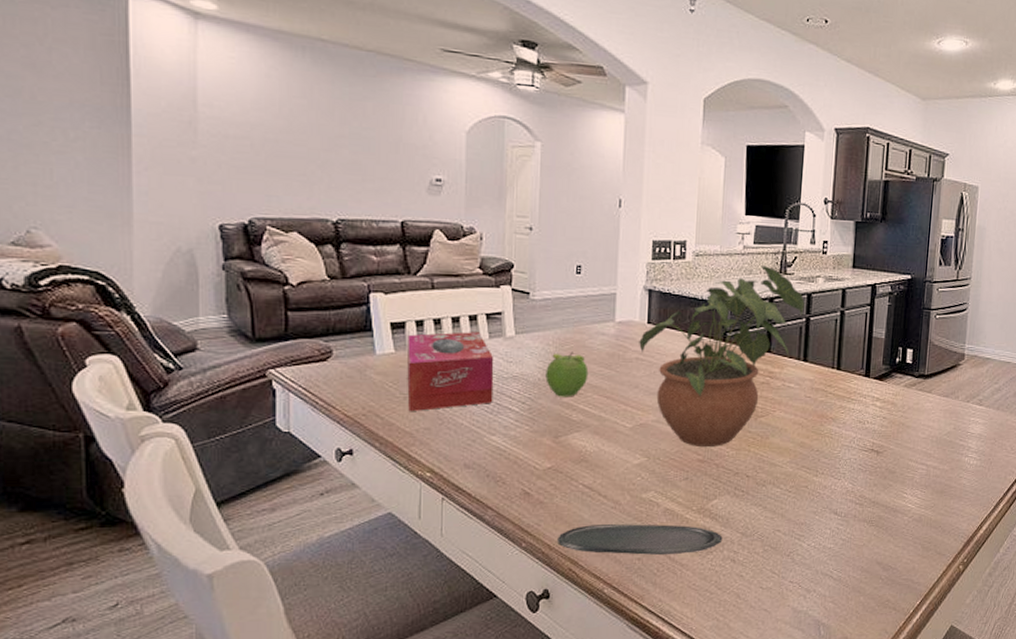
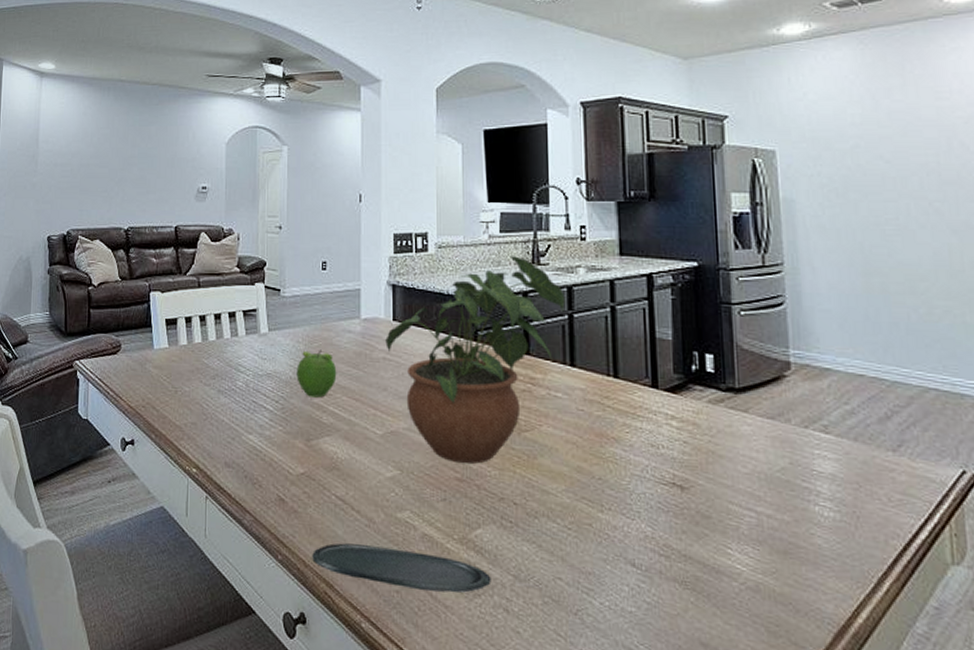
tissue box: present [407,332,494,411] -> none [178,328,250,405]

